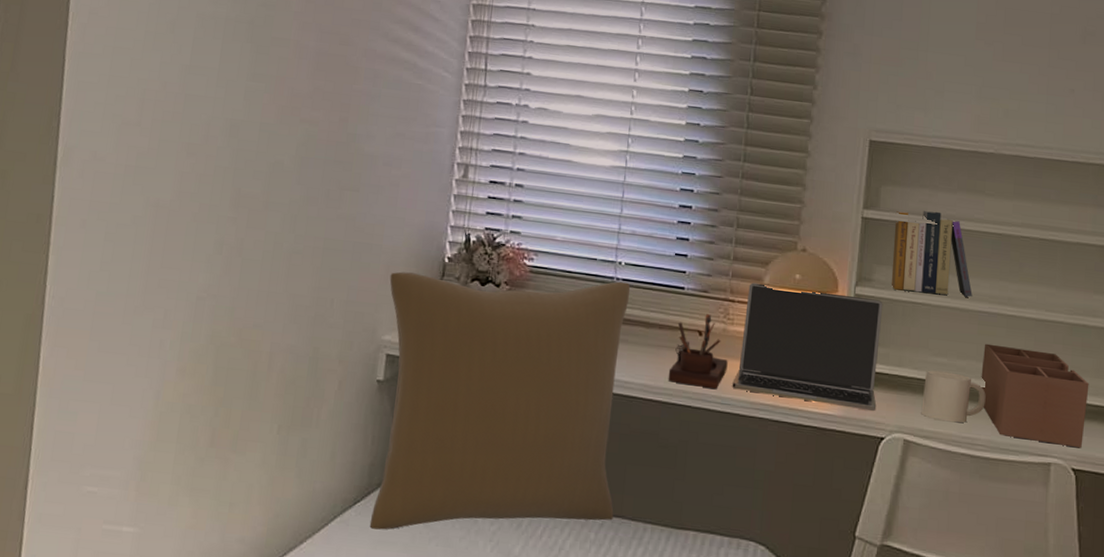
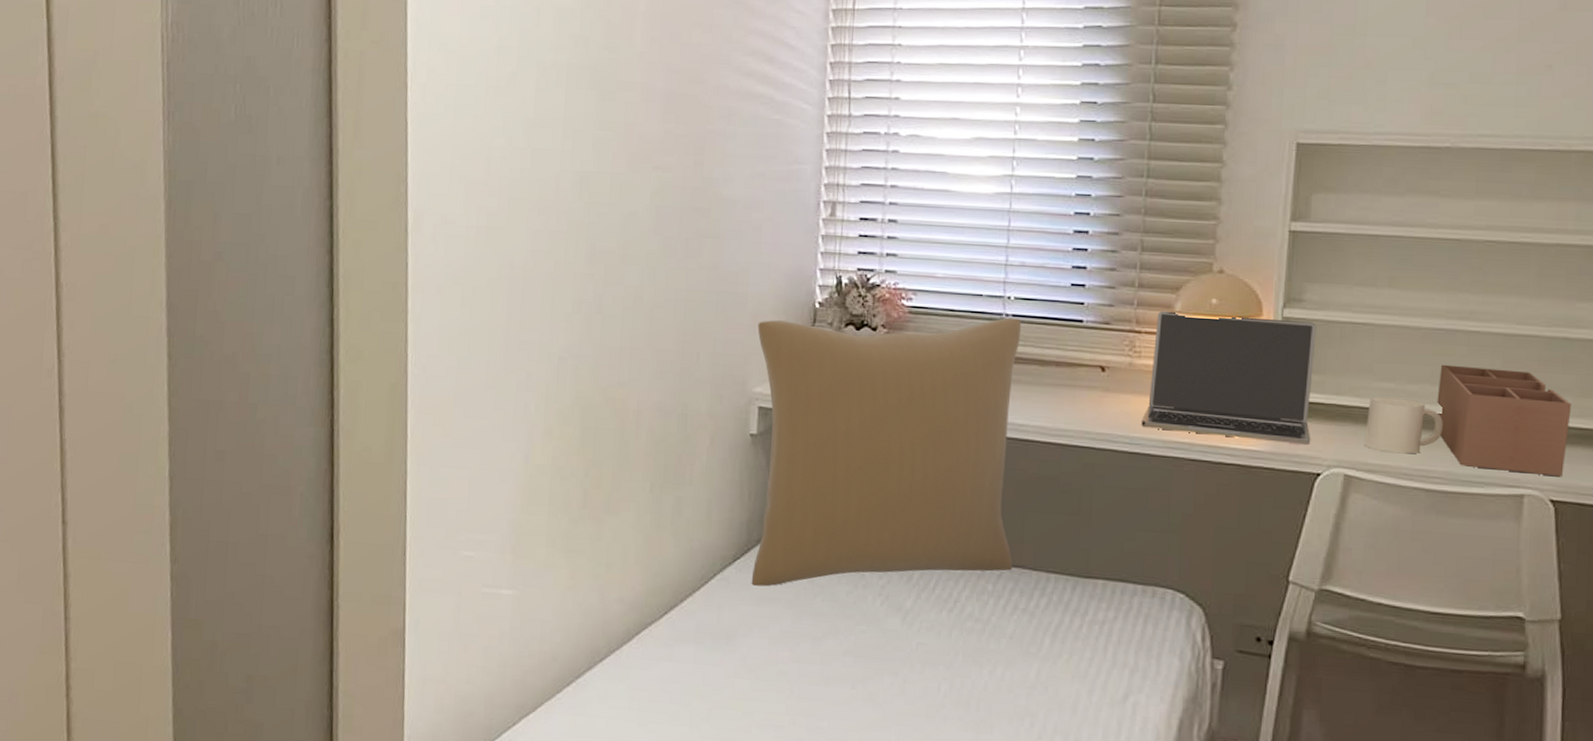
desk organizer: present [668,314,728,389] -> none [1068,348,1136,428]
books: present [891,210,972,297] -> none [1325,218,1425,314]

